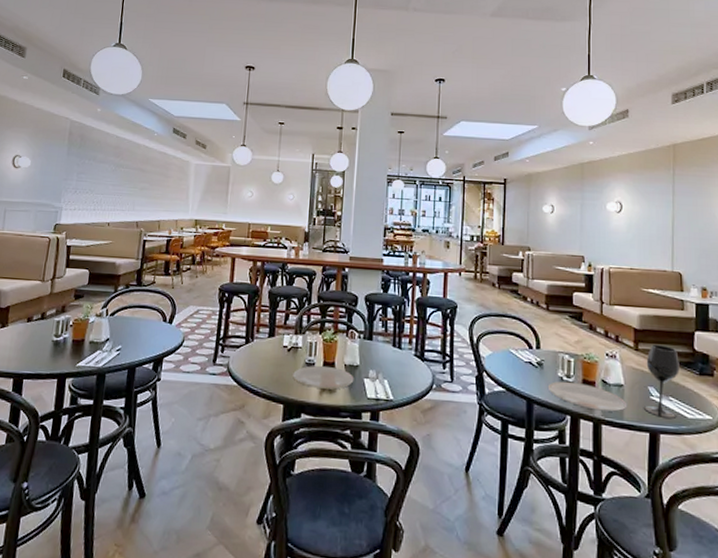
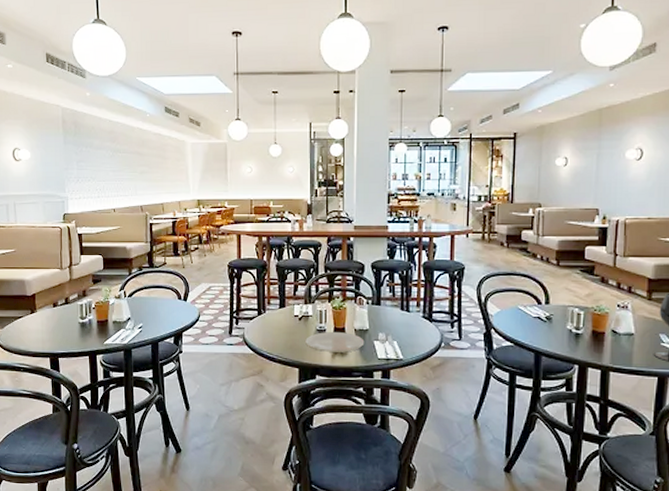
plate: present [547,381,628,412] -> none [556,333,637,359]

